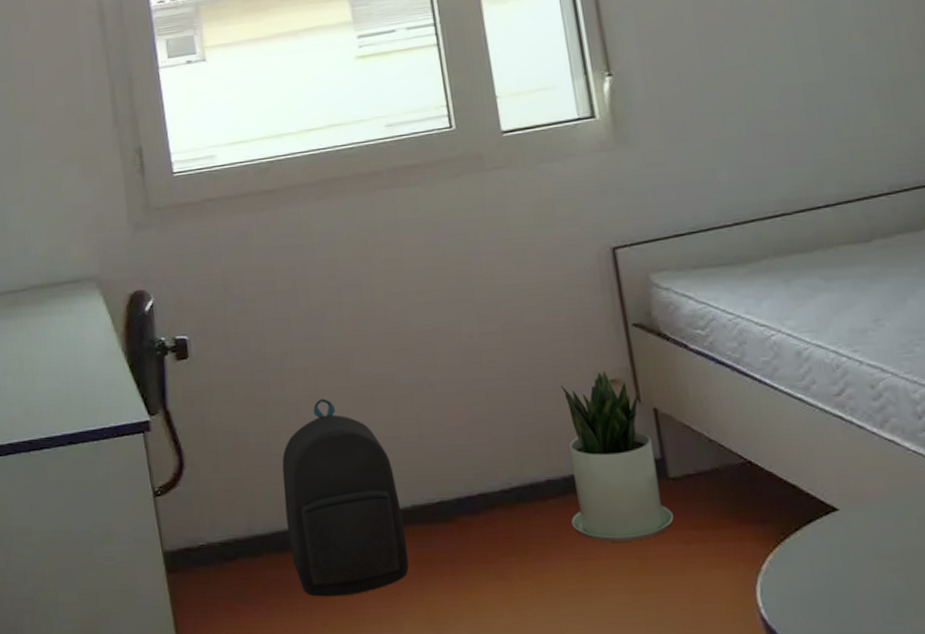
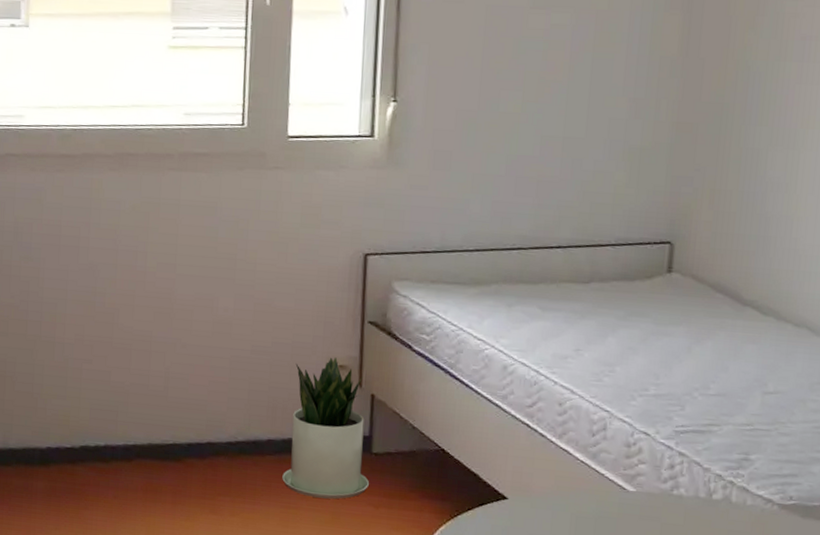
backpack: present [282,398,409,597] -> none [37,343,139,508]

